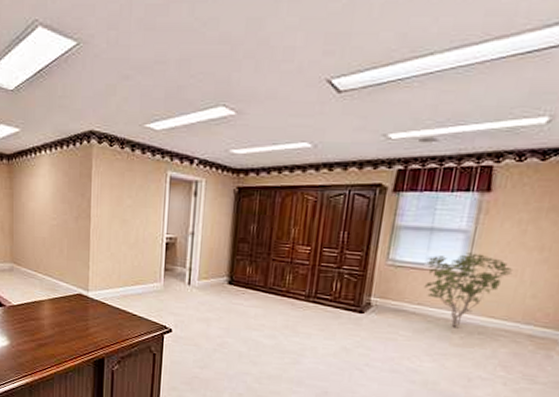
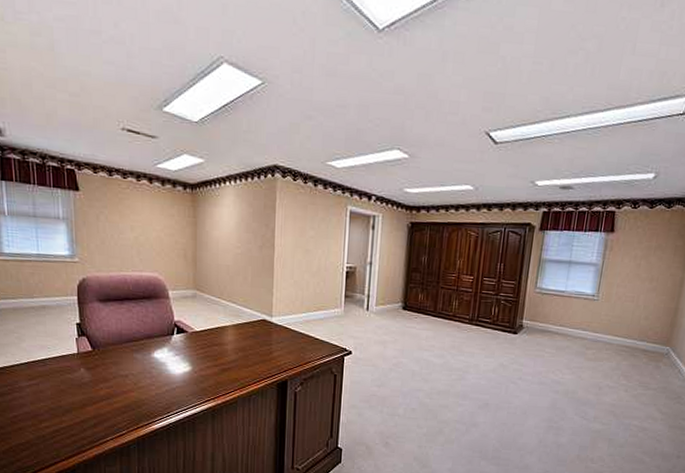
shrub: present [424,253,513,328] -> none [564,282,631,346]

